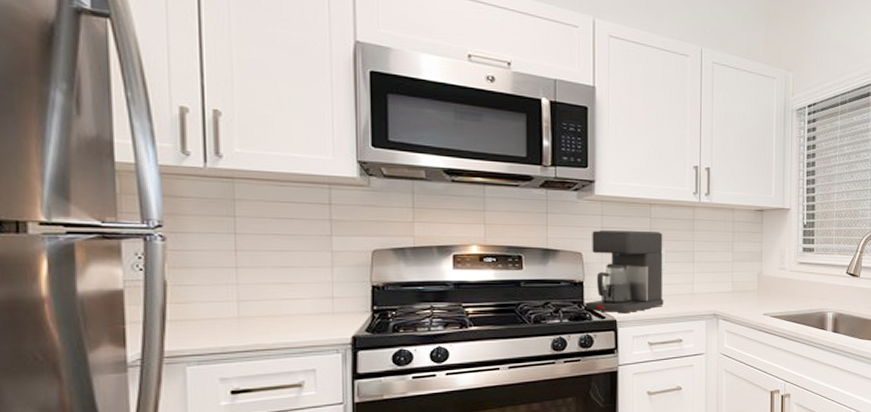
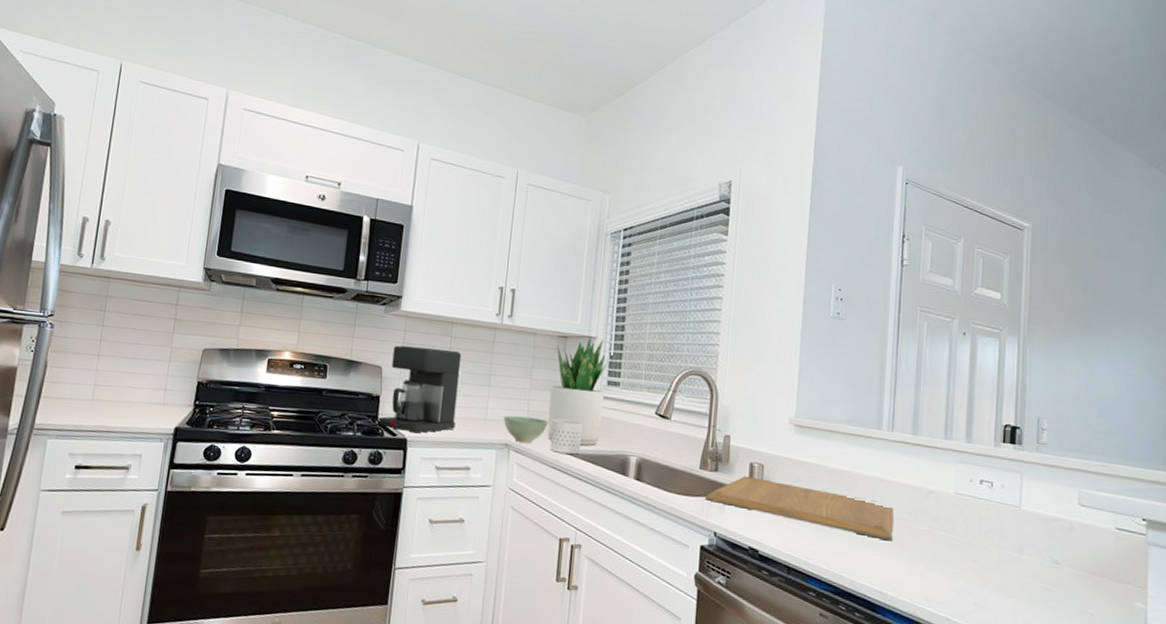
bowl: none [709,287,752,312] -> present [503,415,548,444]
planter: none [751,208,802,308] -> present [547,336,608,446]
mug: none [755,286,784,317] -> present [550,418,583,455]

